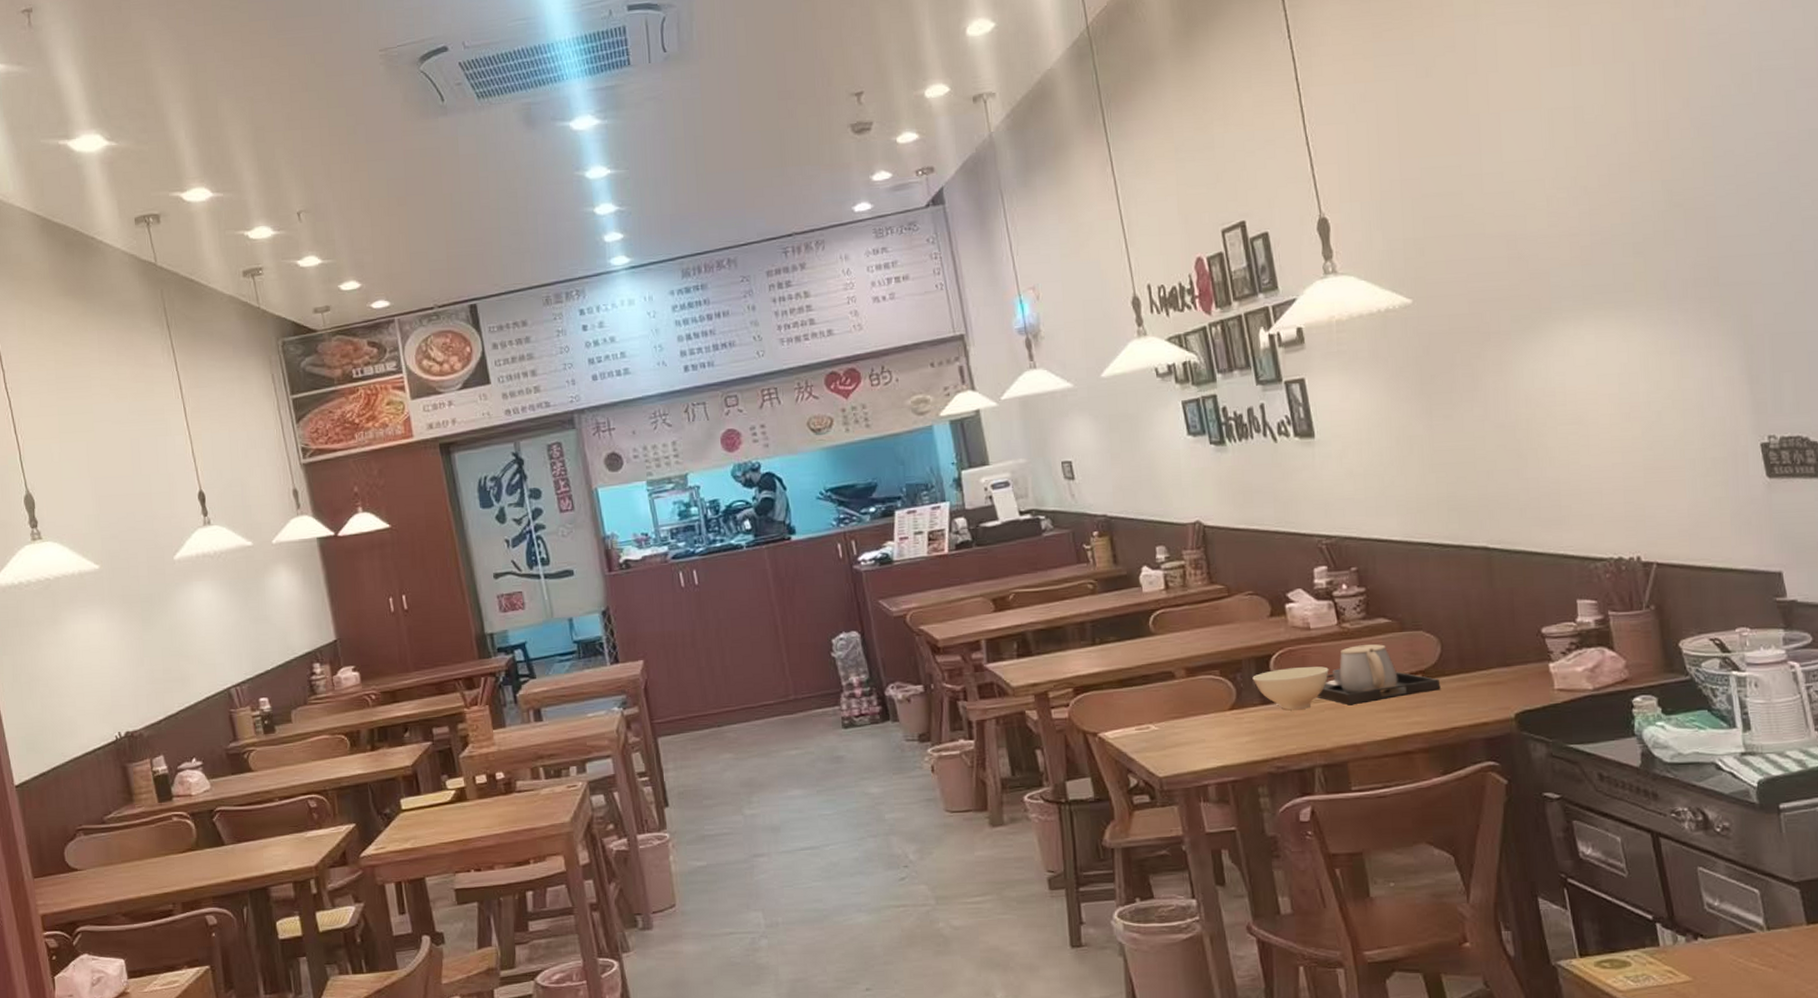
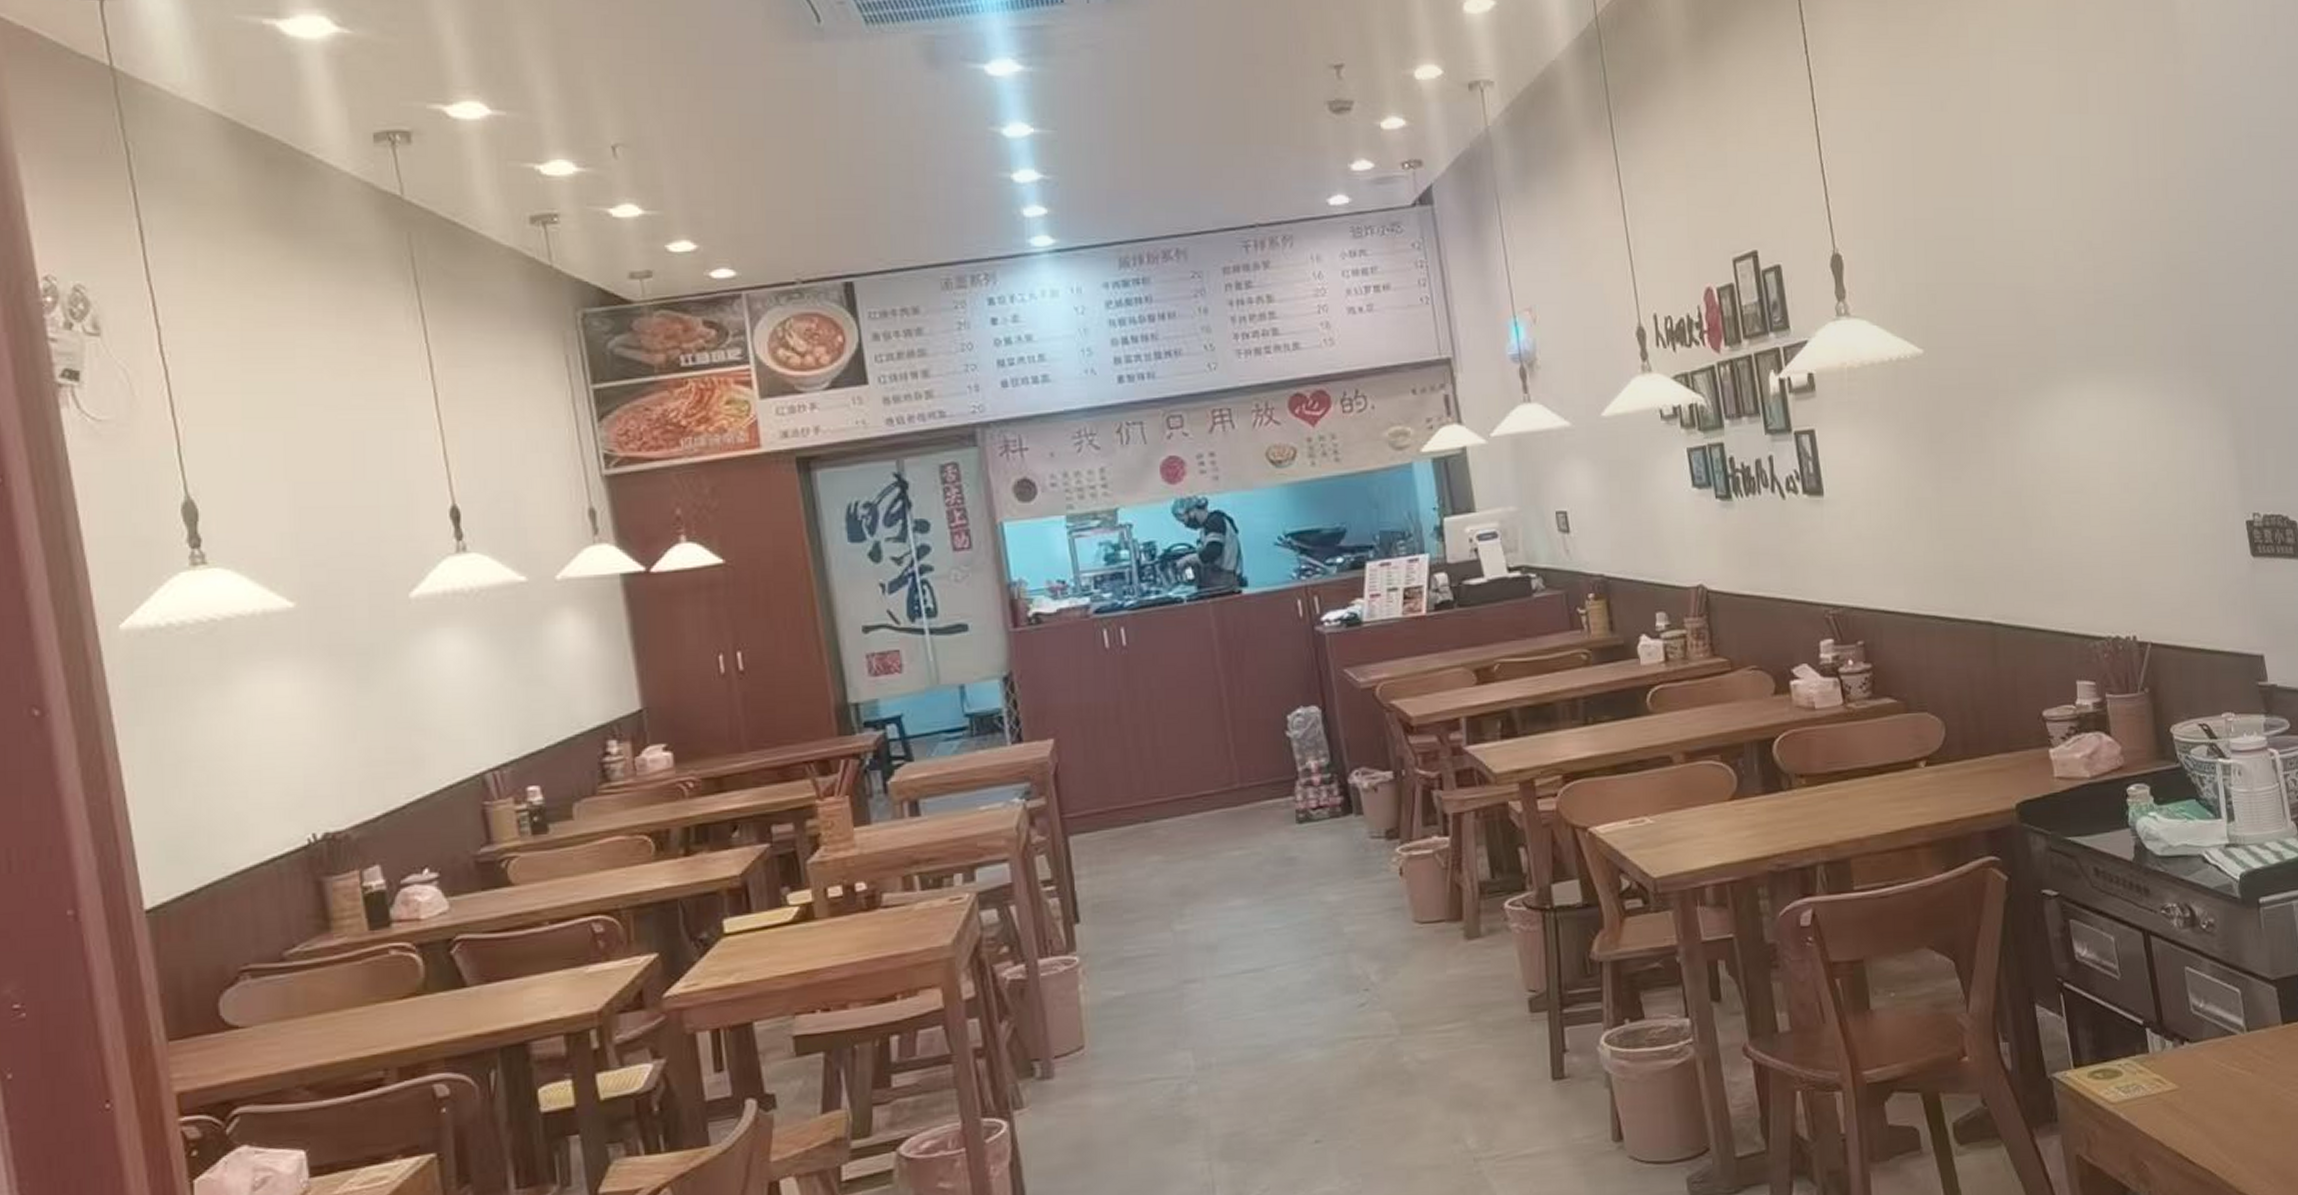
bowl: present [1252,666,1329,711] -> none [1754,751,1833,801]
teapot: present [1316,644,1441,706] -> none [1820,727,1945,795]

